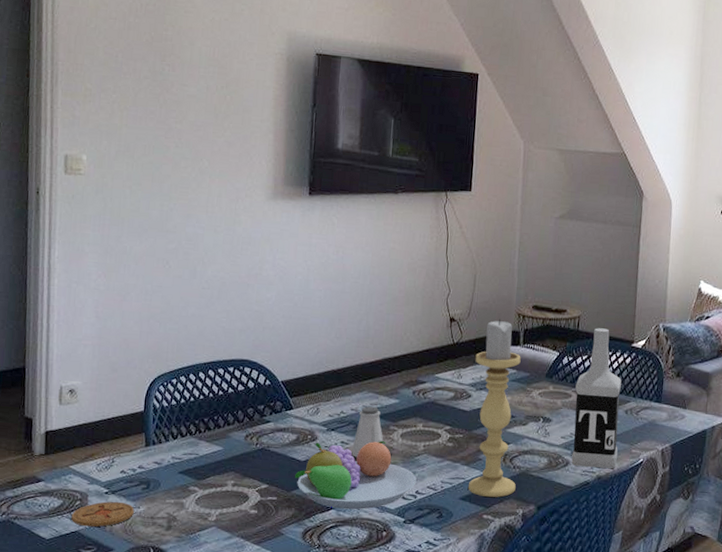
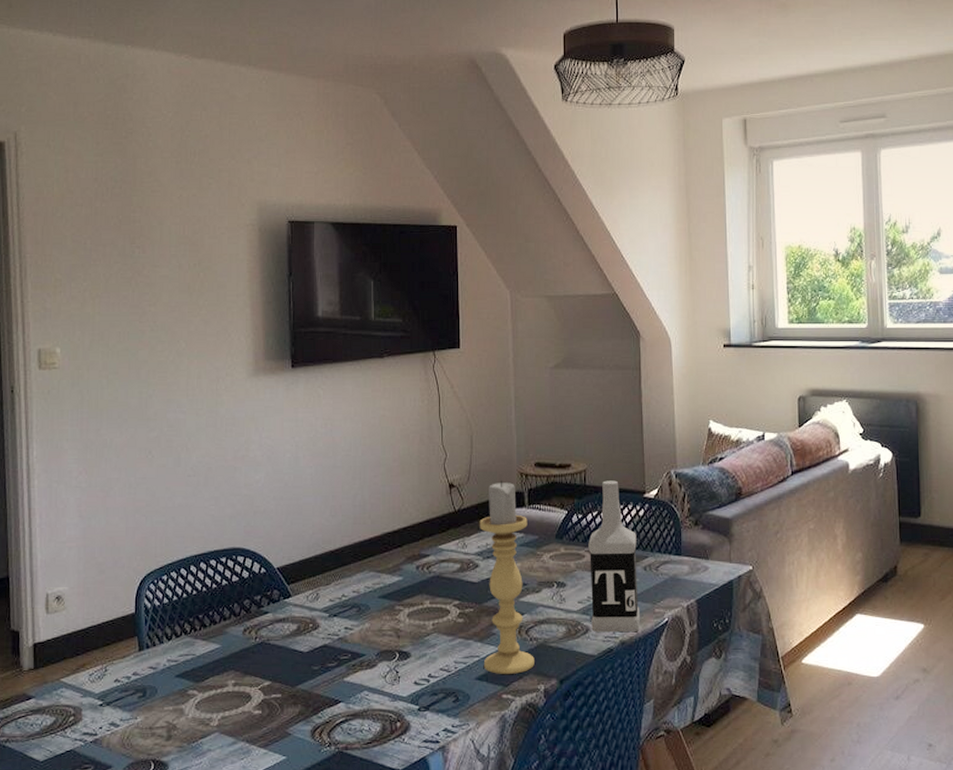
coaster: present [71,501,135,527] -> none [66,713,132,744]
fruit bowl: present [295,441,417,510] -> none [299,623,428,701]
saltshaker: present [351,406,384,458] -> none [357,586,390,643]

